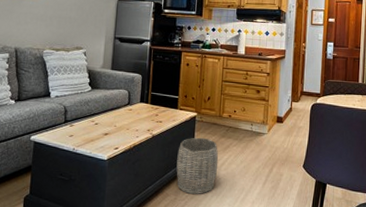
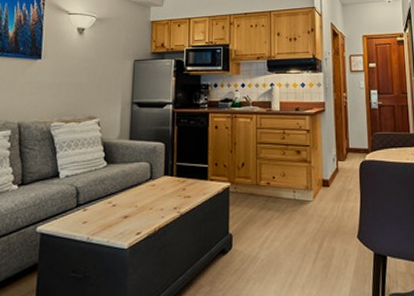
woven basket: present [176,137,219,195] -> none [210,212,259,284]

